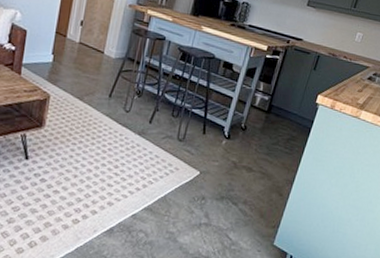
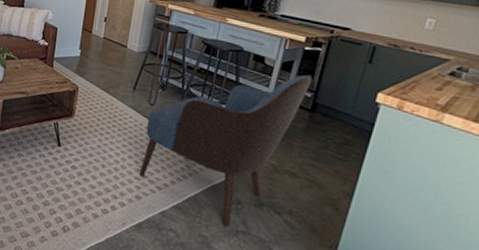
armchair: none [112,80,270,222] -> present [139,74,312,227]

